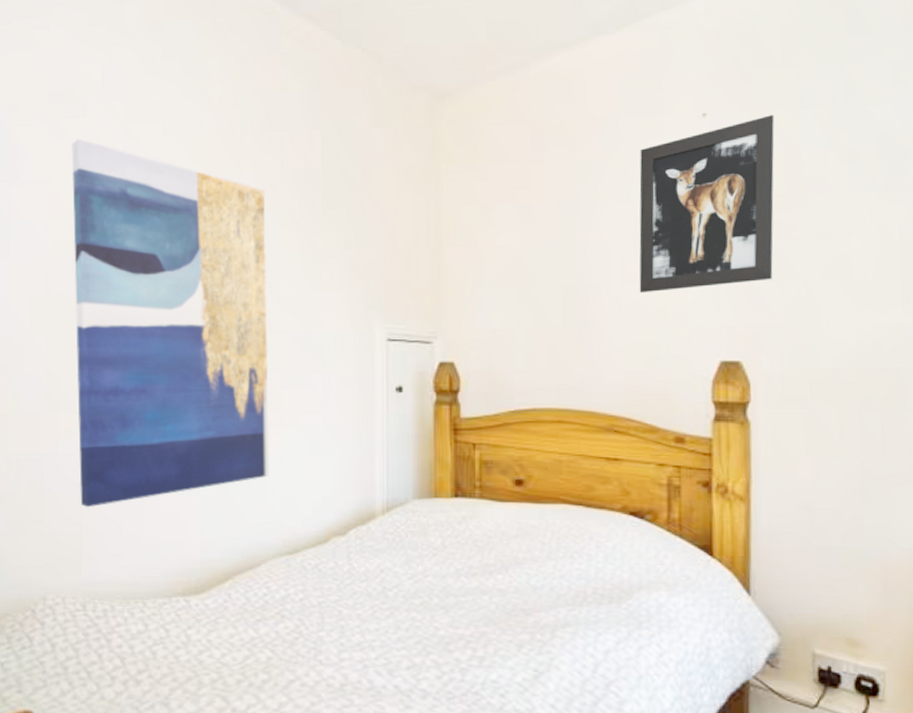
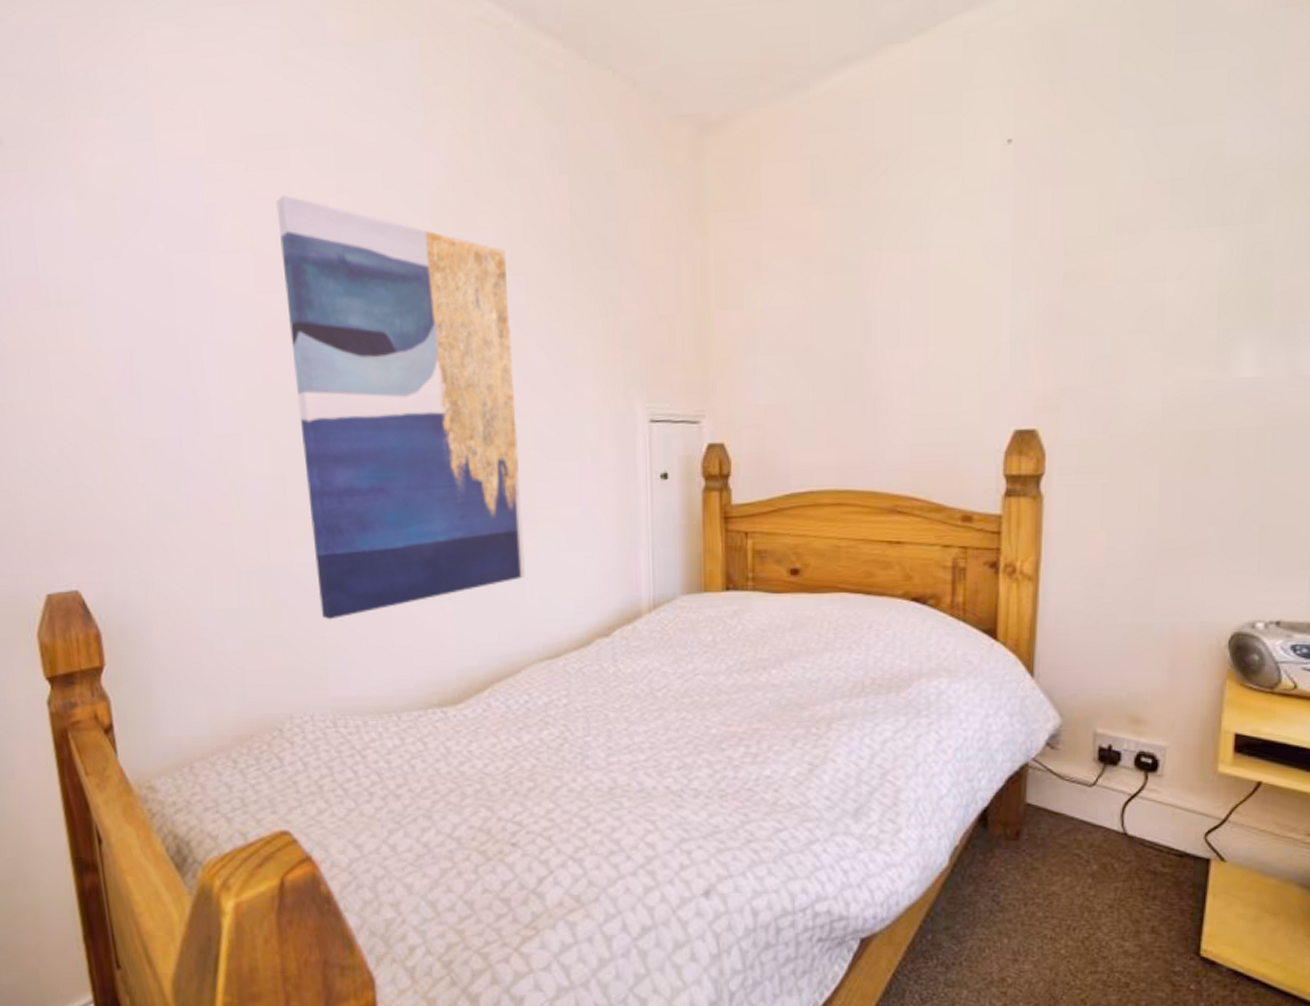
wall art: present [639,114,775,293] -> none [929,137,1089,357]

